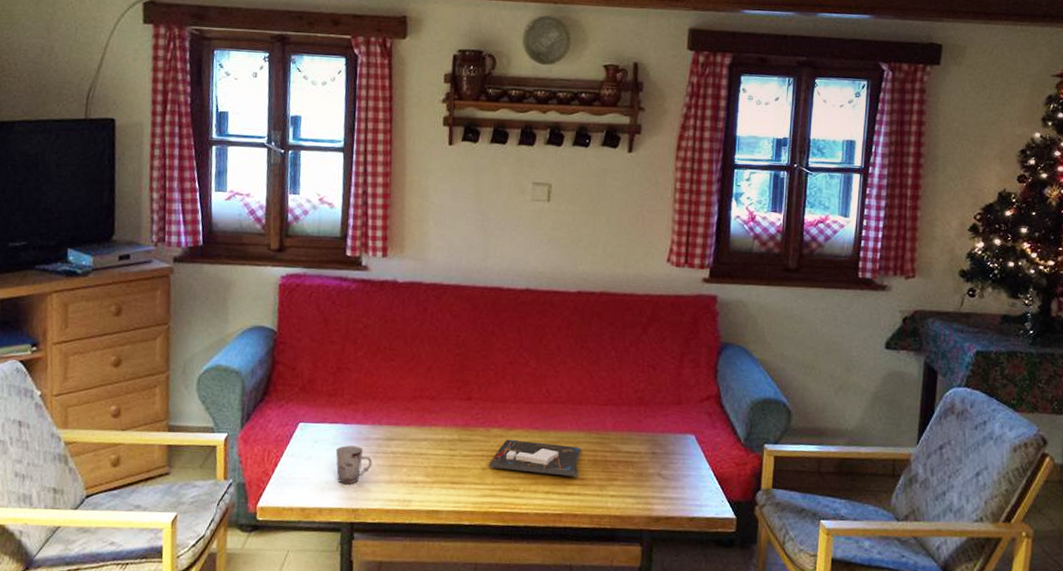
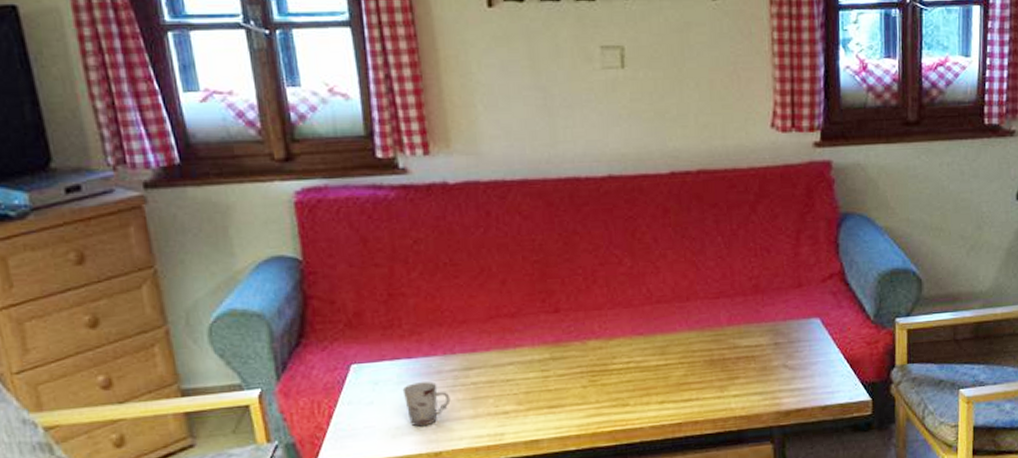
board game: present [489,439,581,477] -> none [590,348,695,385]

